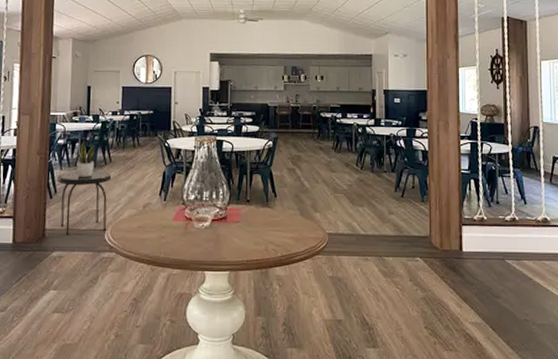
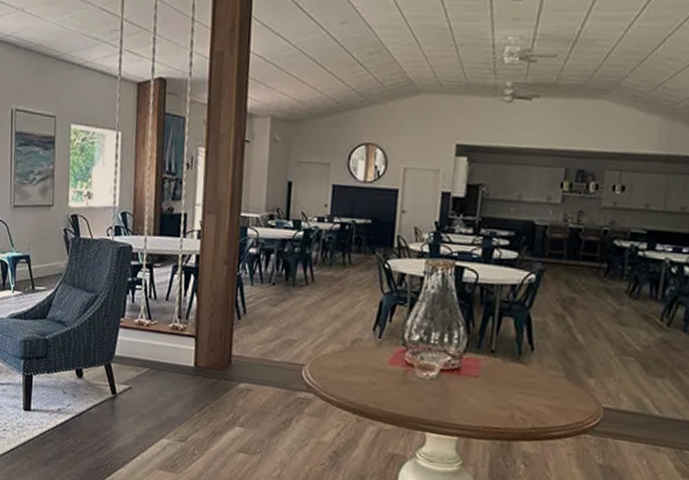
side table: present [57,171,112,235] -> none [246,289,314,368]
potted plant: present [74,140,95,178] -> none [268,251,294,299]

